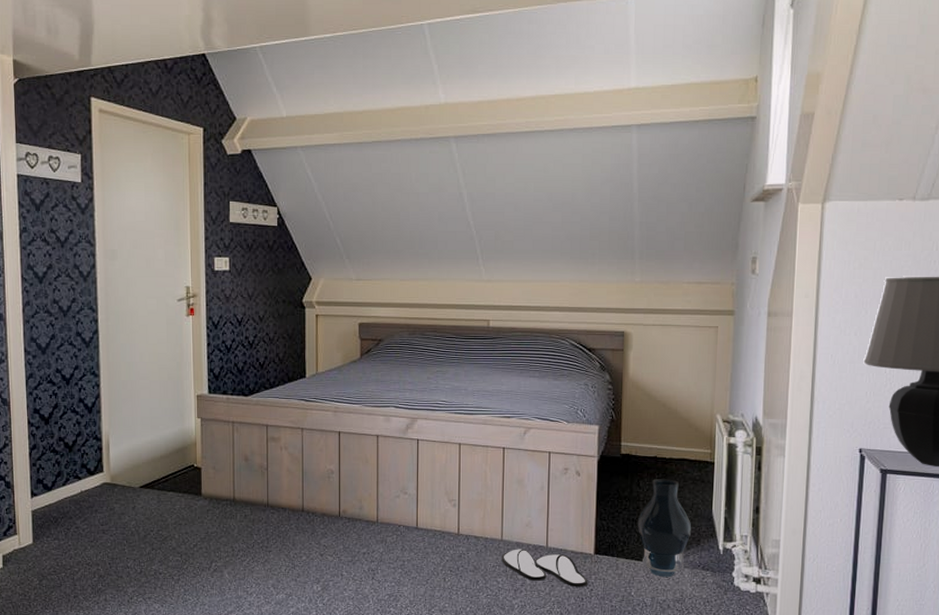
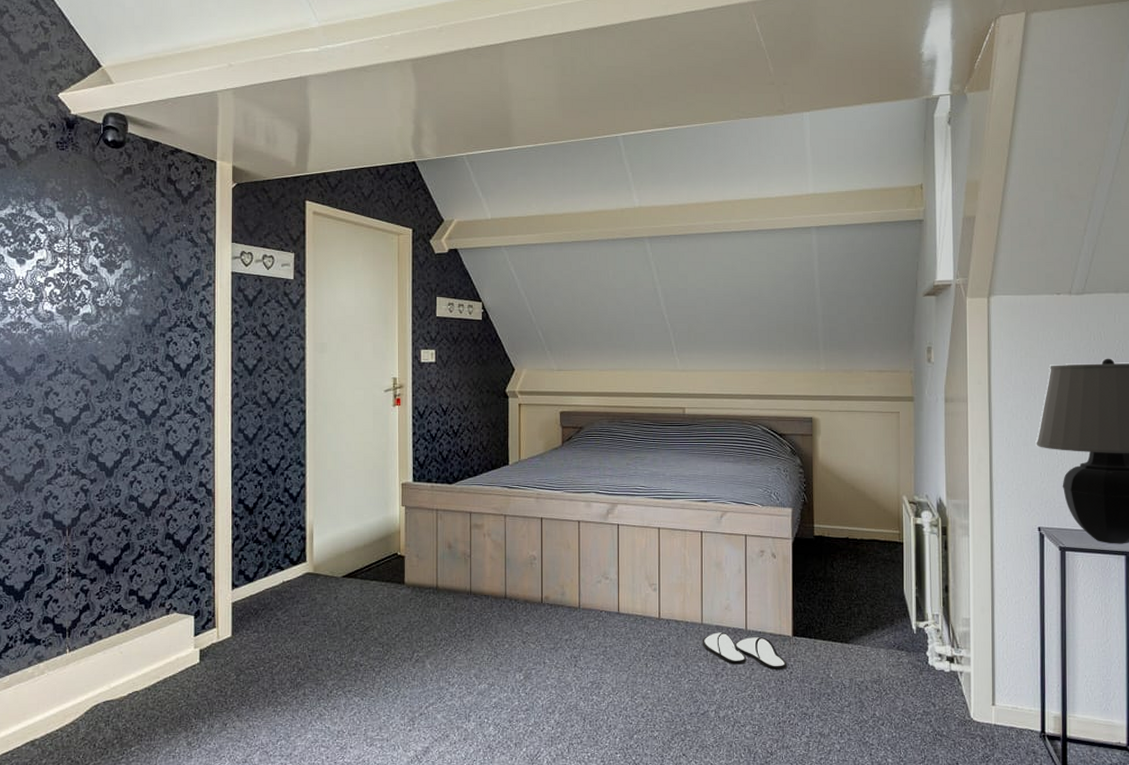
vase: present [637,479,692,577] -> none [832,560,885,658]

